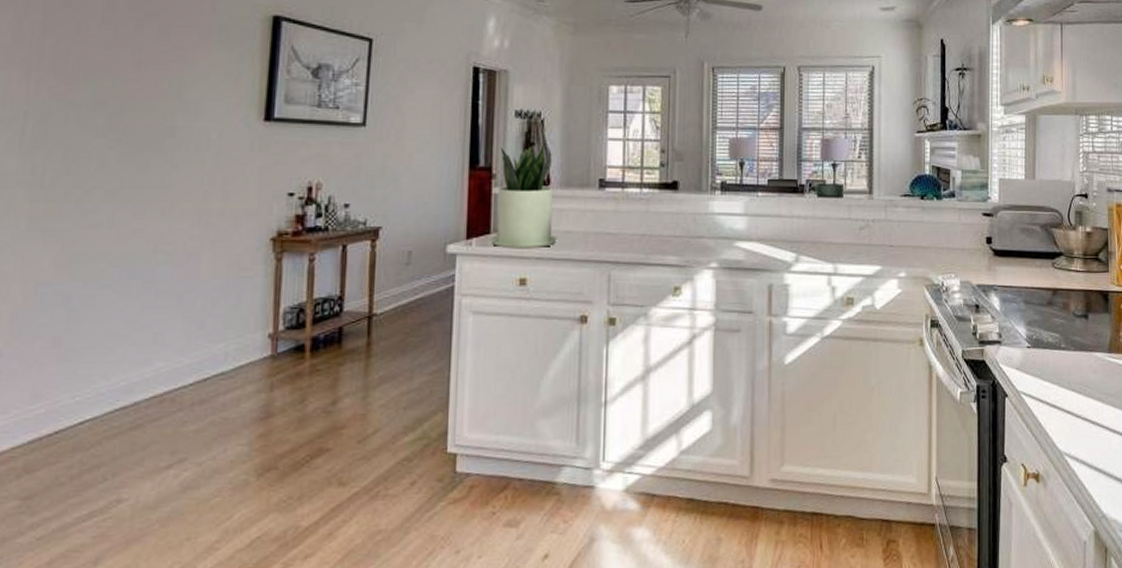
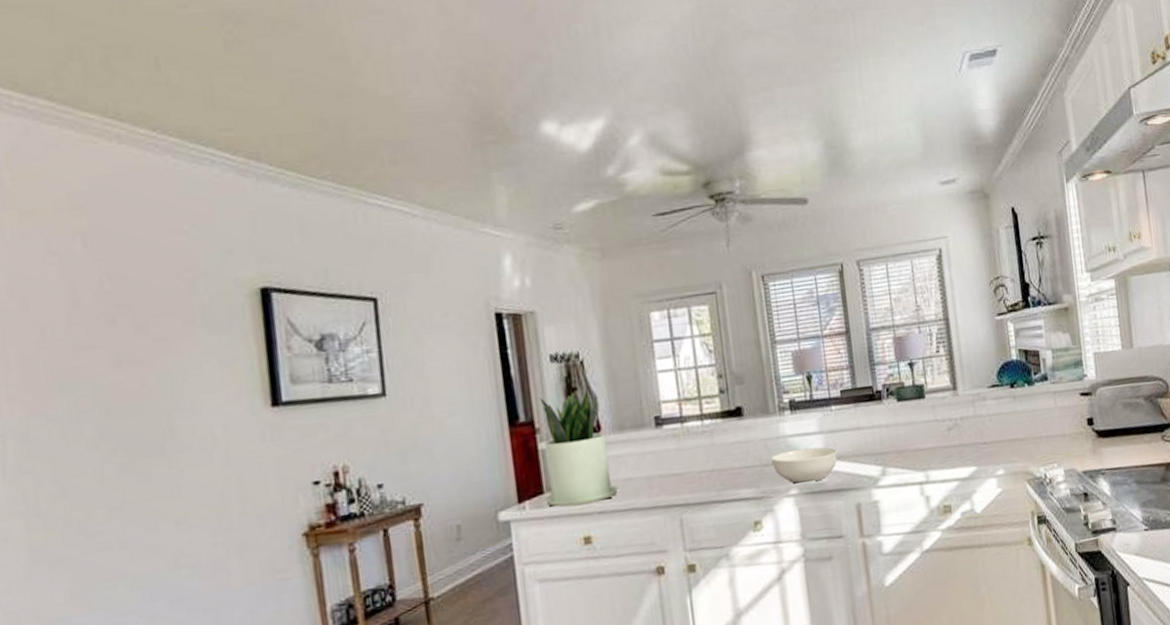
bowl: none [697,227,759,259] -> present [770,447,839,484]

